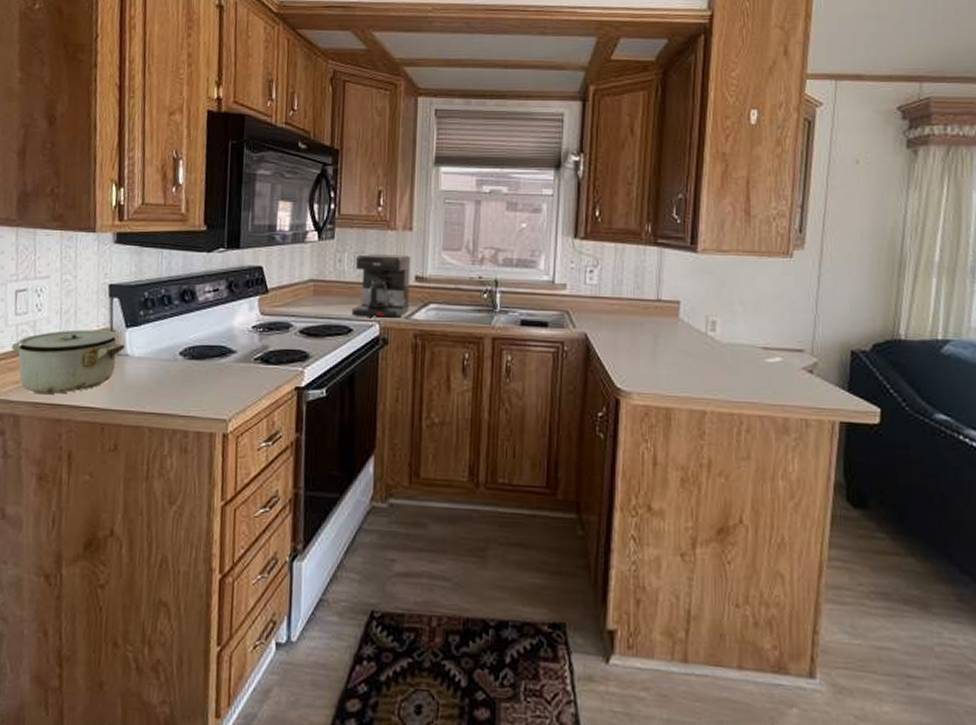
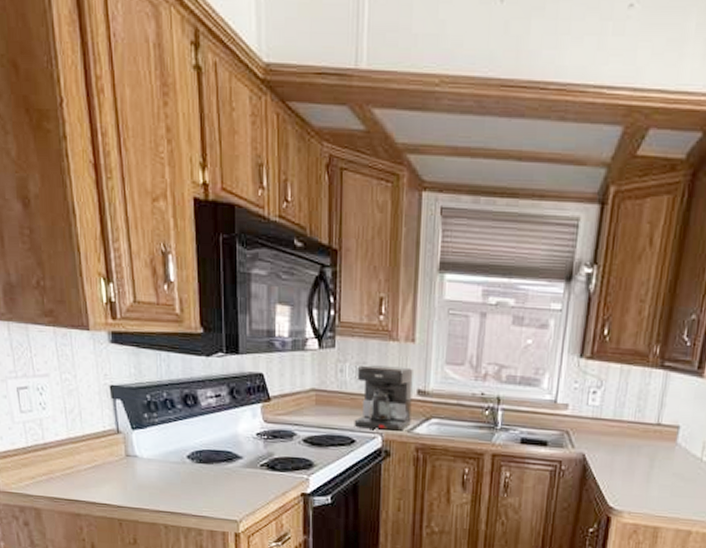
cooking pot: present [11,329,125,394] -> none [21,429,133,490]

